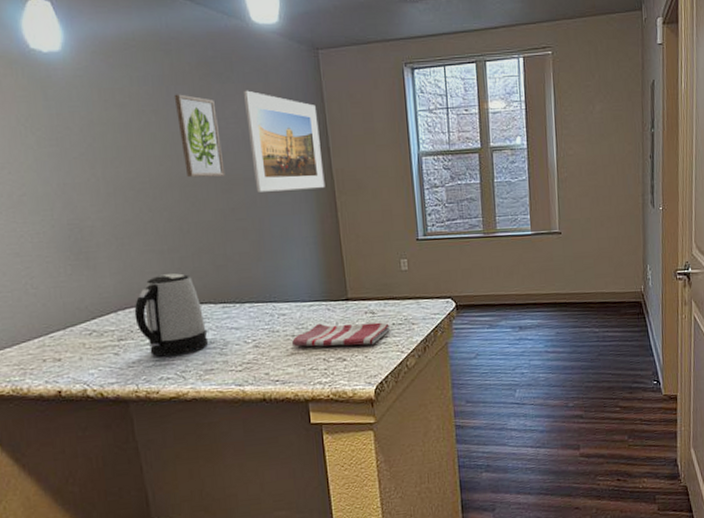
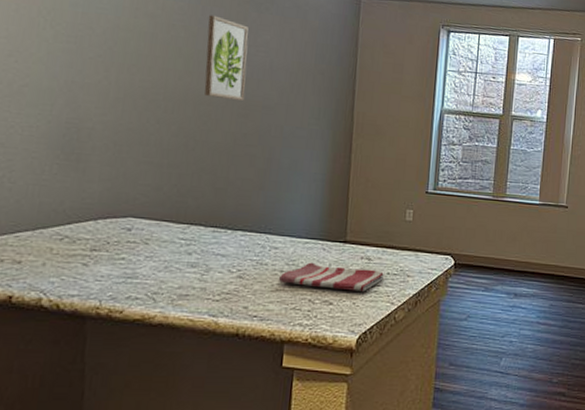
kettle: present [134,273,209,357] -> none [115,188,191,275]
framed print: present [243,90,325,192] -> none [273,23,349,129]

